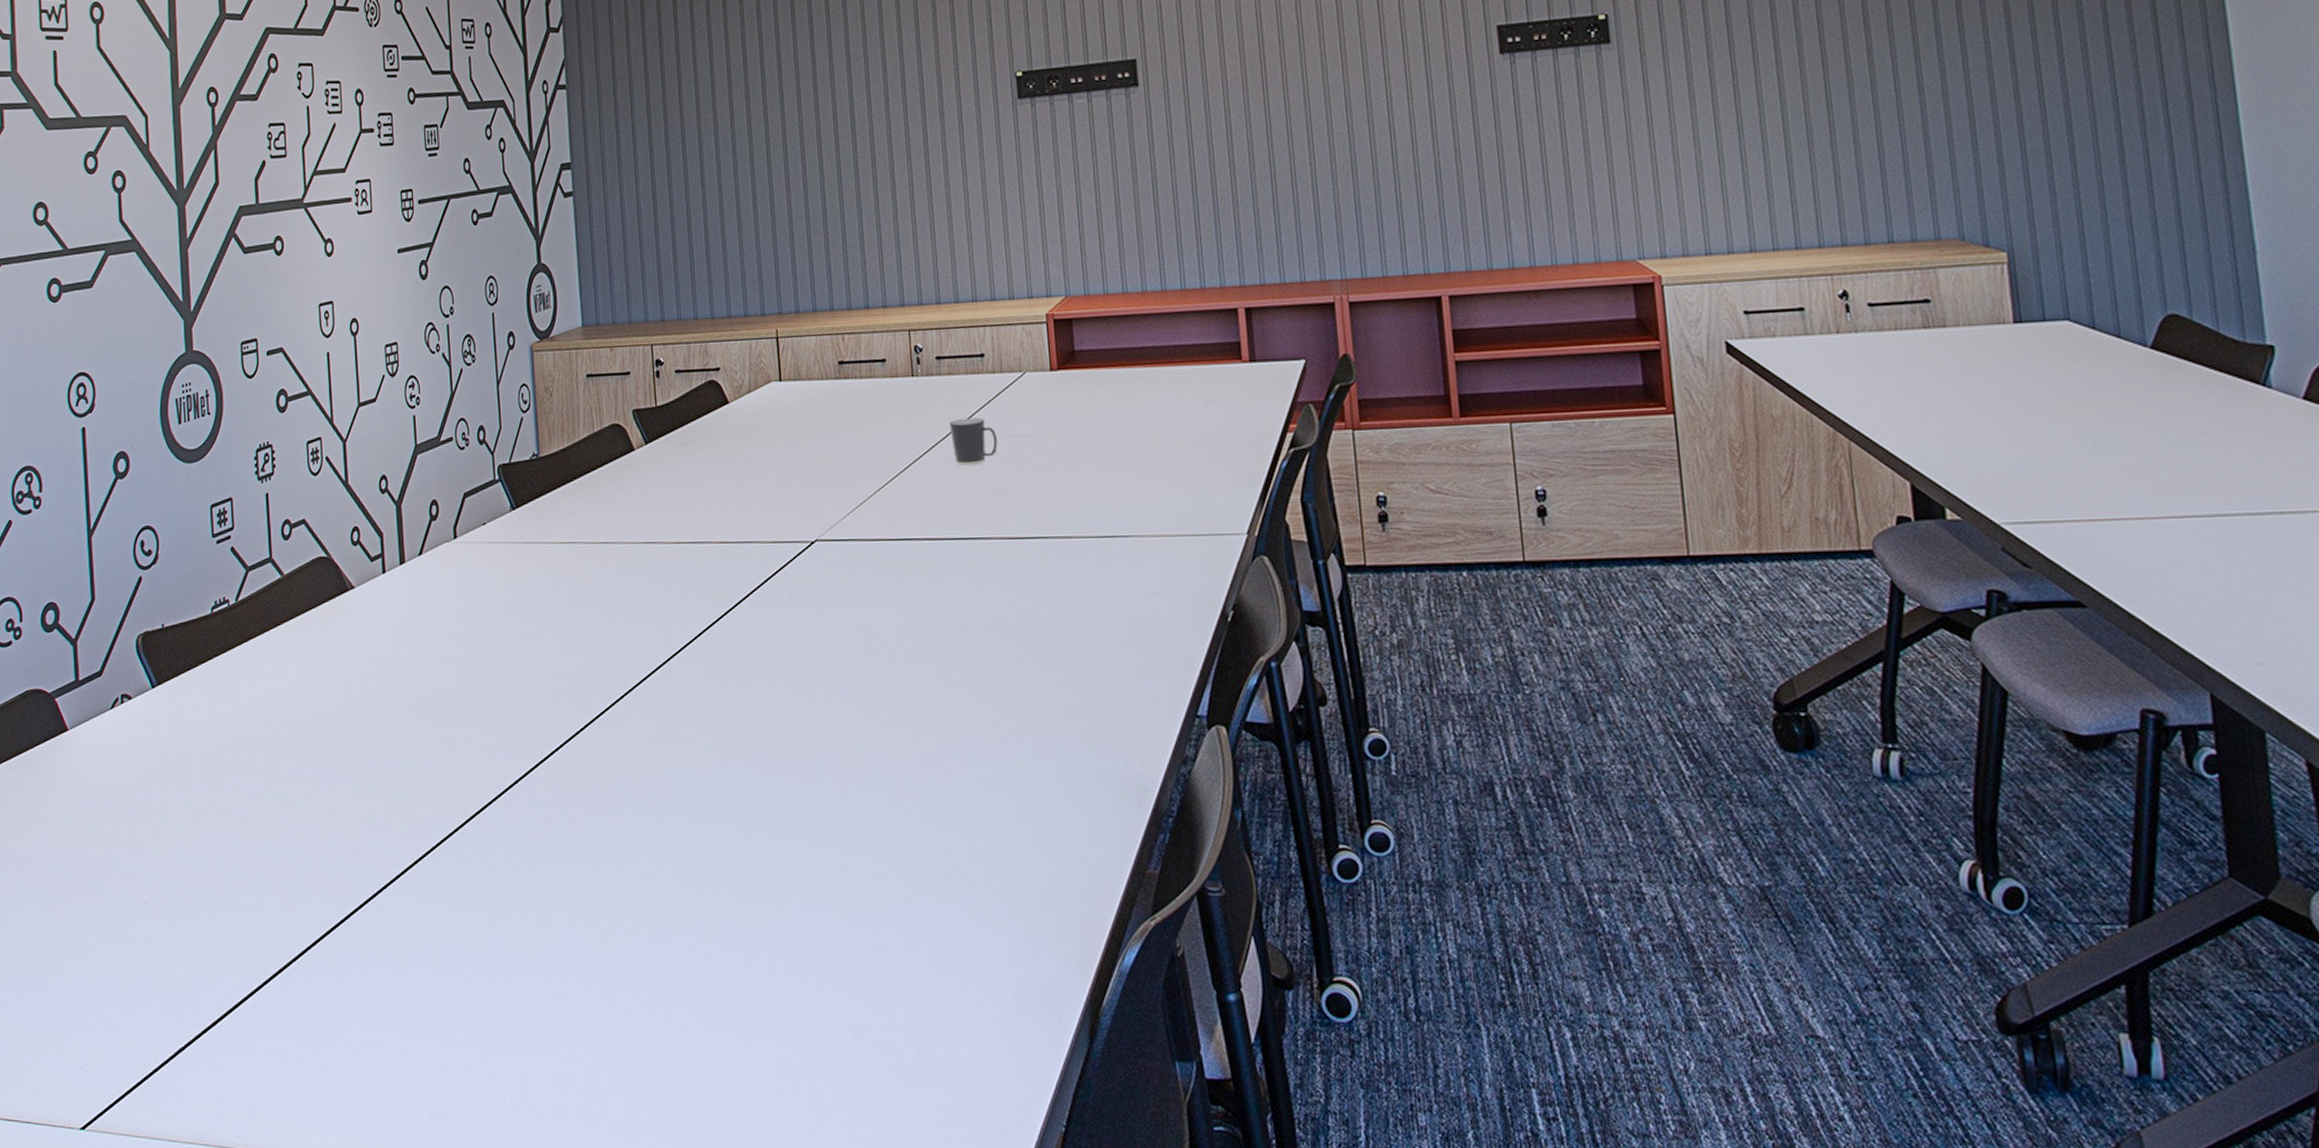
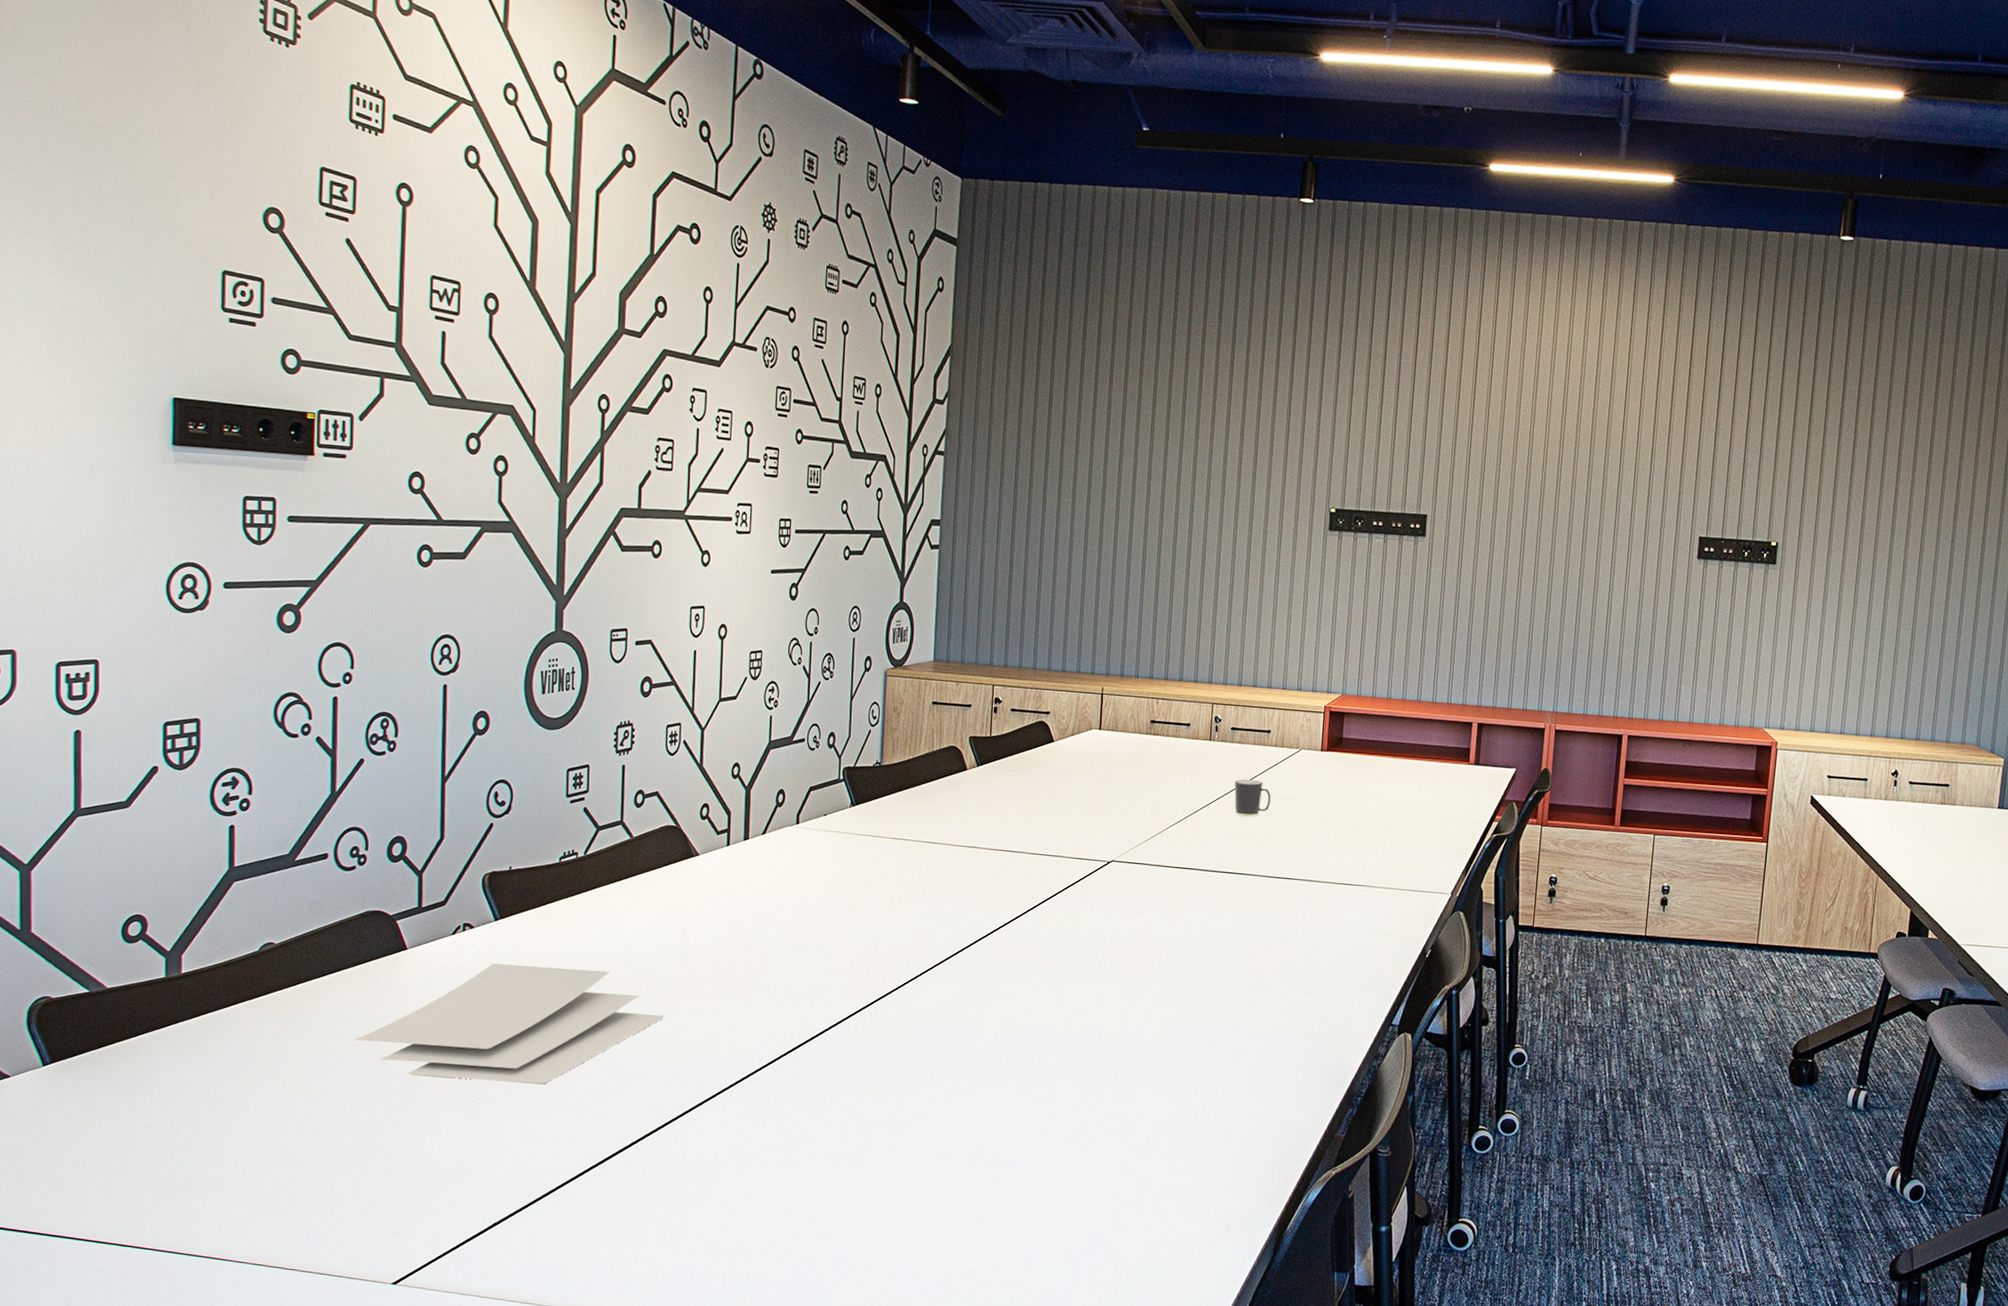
papers: none [23,736,337,877] -> present [354,963,666,1084]

